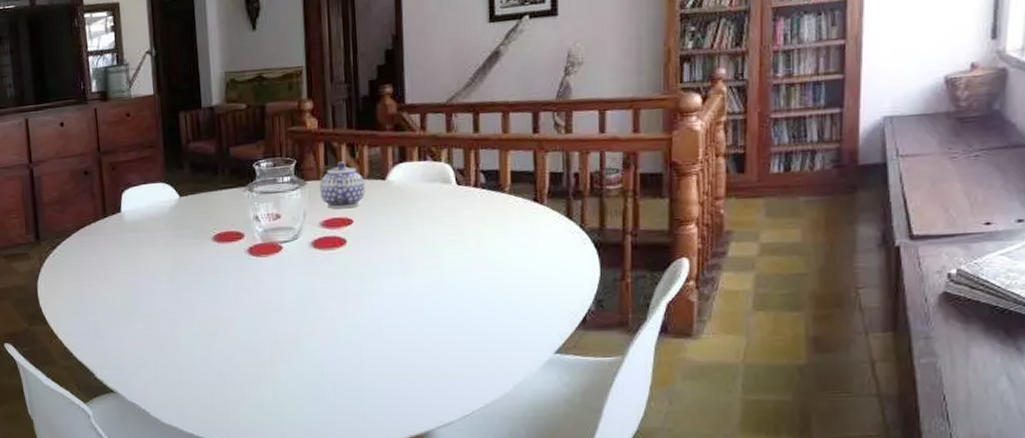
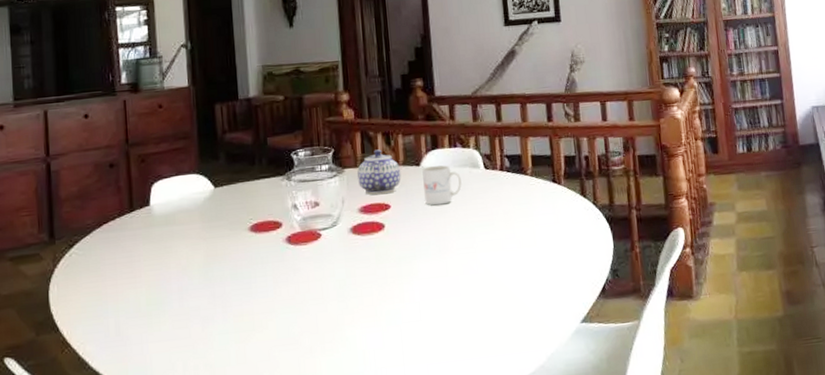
mug: none [388,179,430,222] -> present [422,165,462,206]

